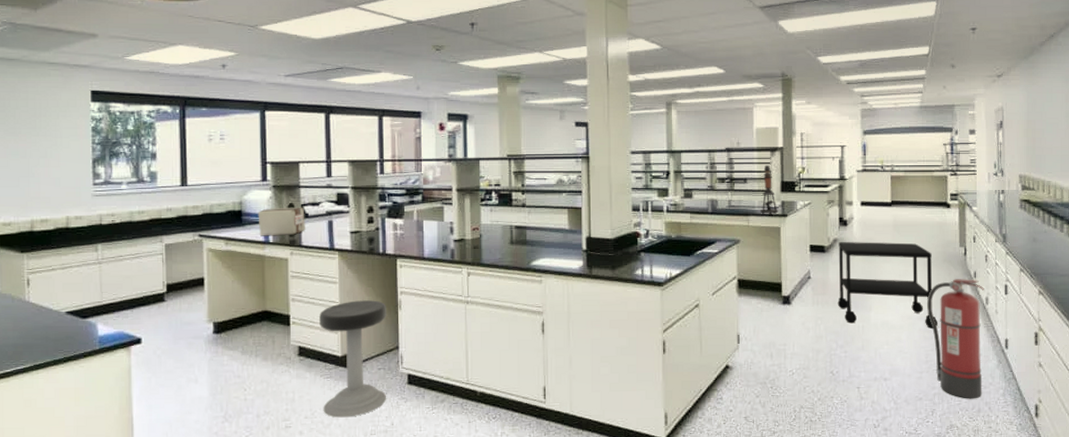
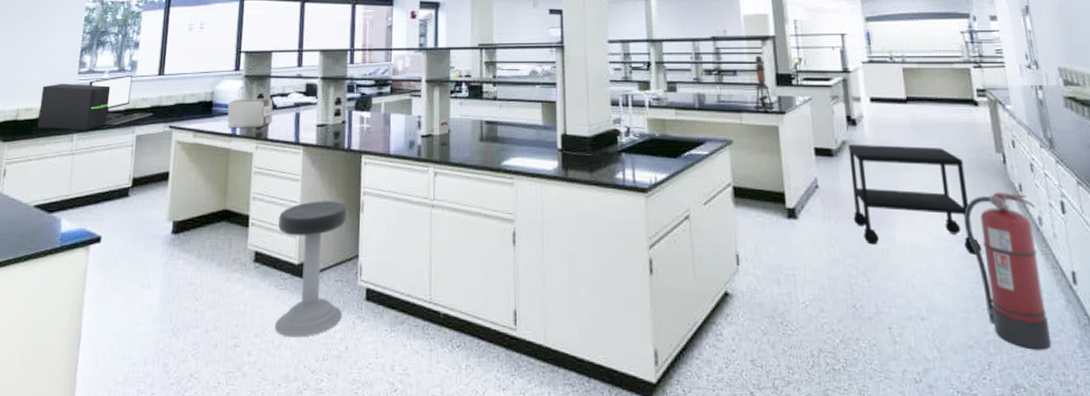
desktop computer: none [56,185,180,241] -> present [37,74,153,131]

